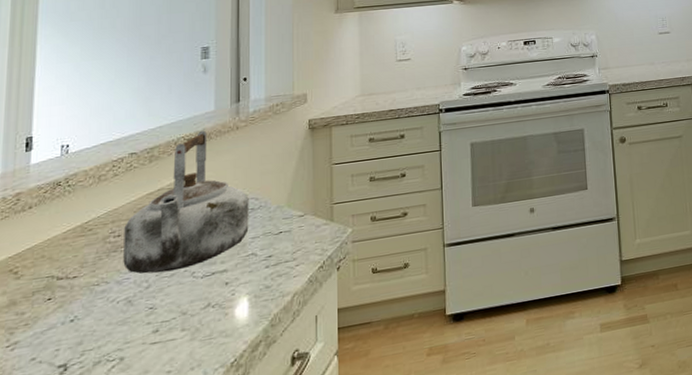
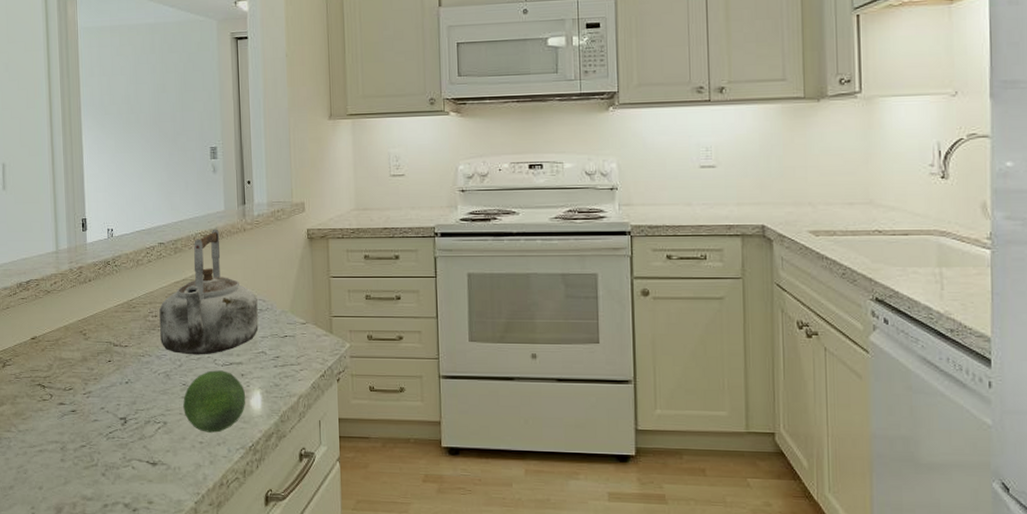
fruit: none [148,283,230,359] -> present [183,370,246,433]

